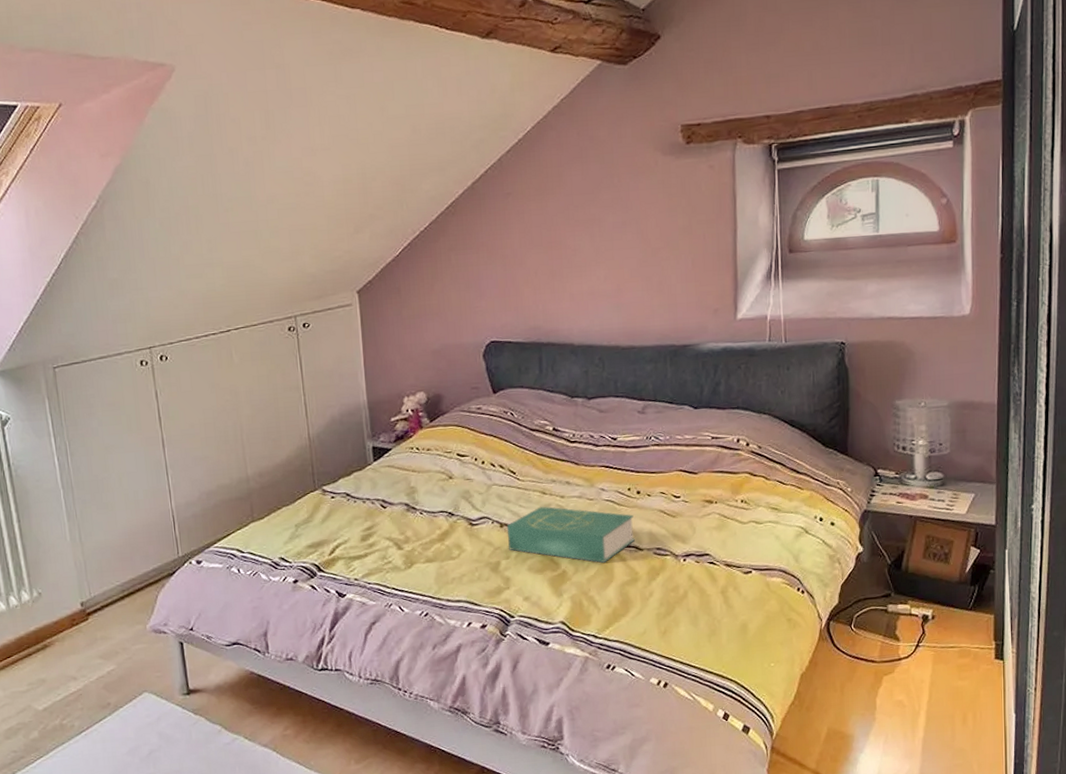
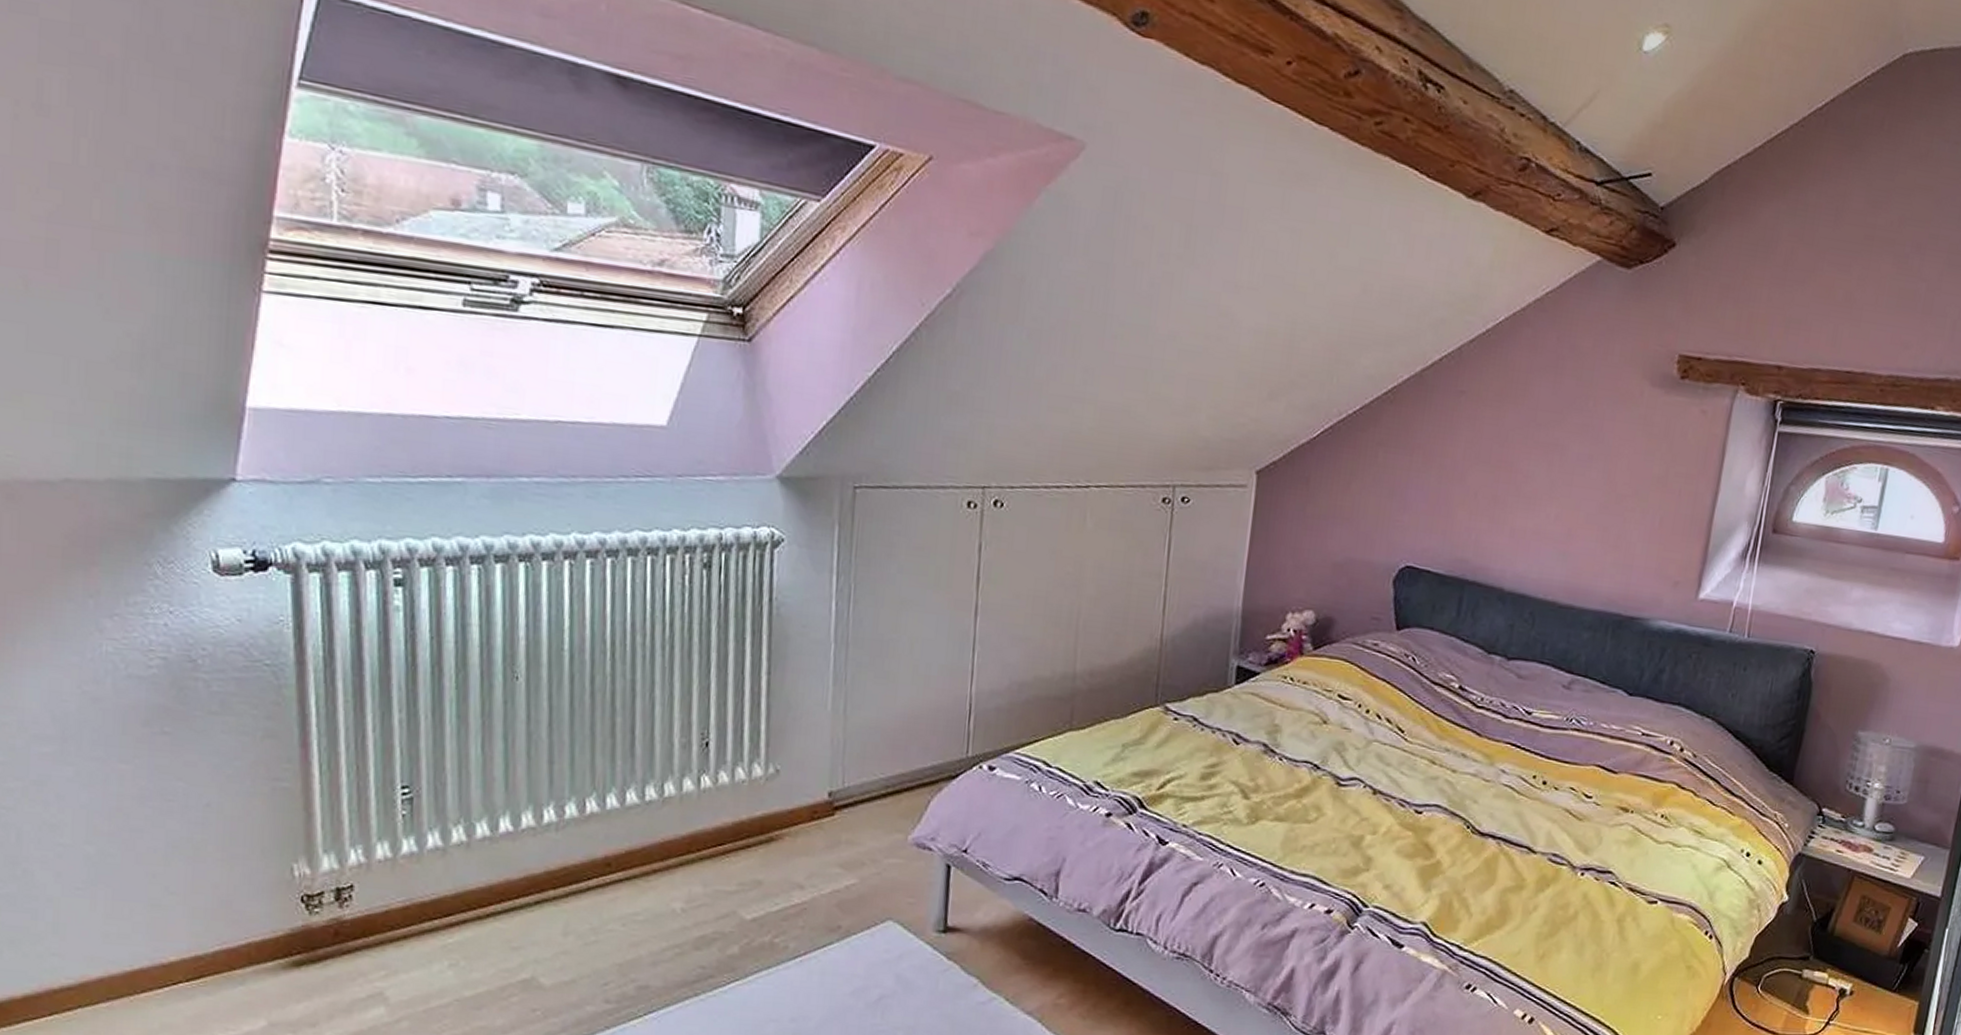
book: present [506,506,635,563] -> none [1378,778,1533,860]

